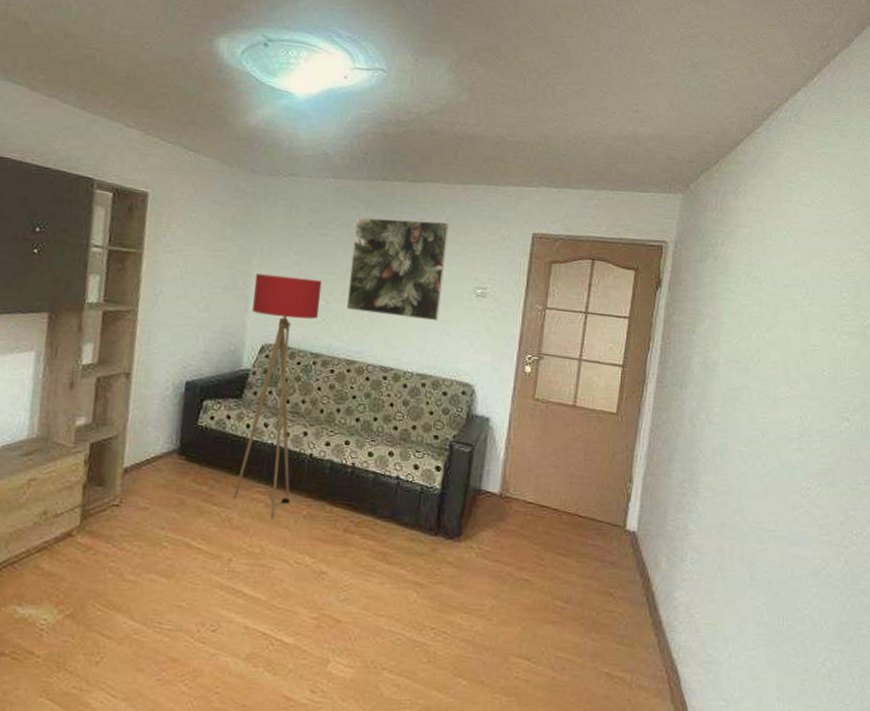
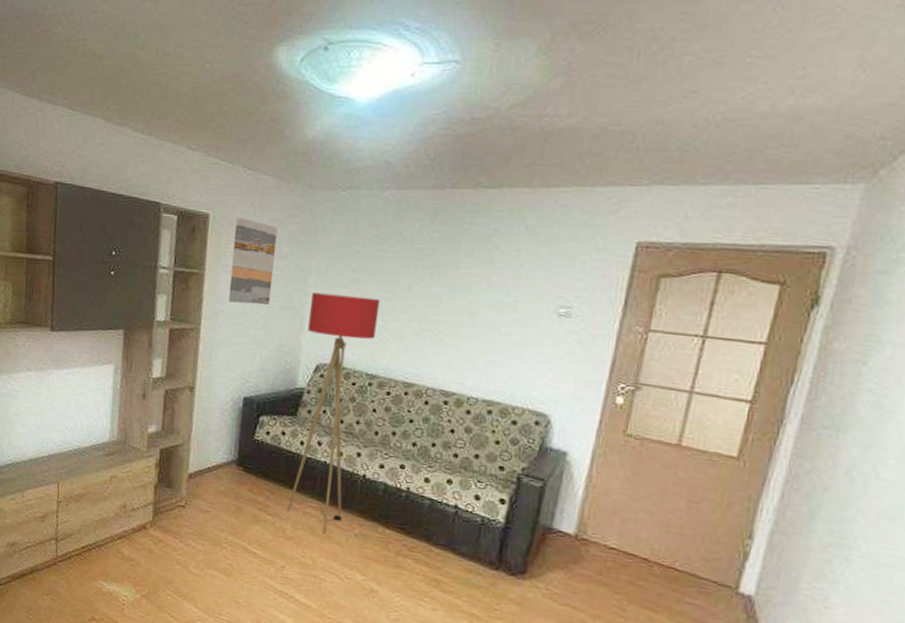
wall art: none [169,198,221,286] -> present [229,218,278,305]
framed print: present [346,217,449,322] -> none [405,230,529,344]

